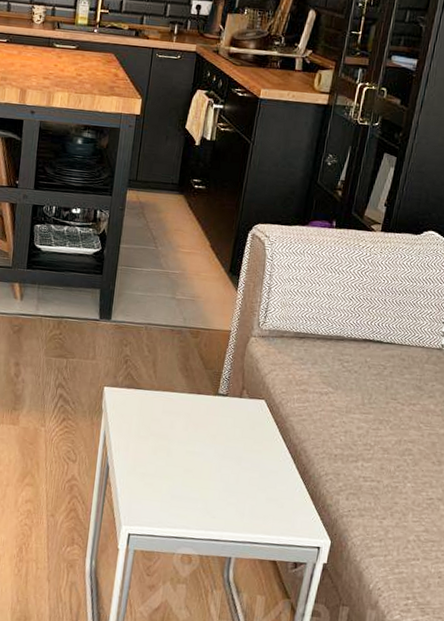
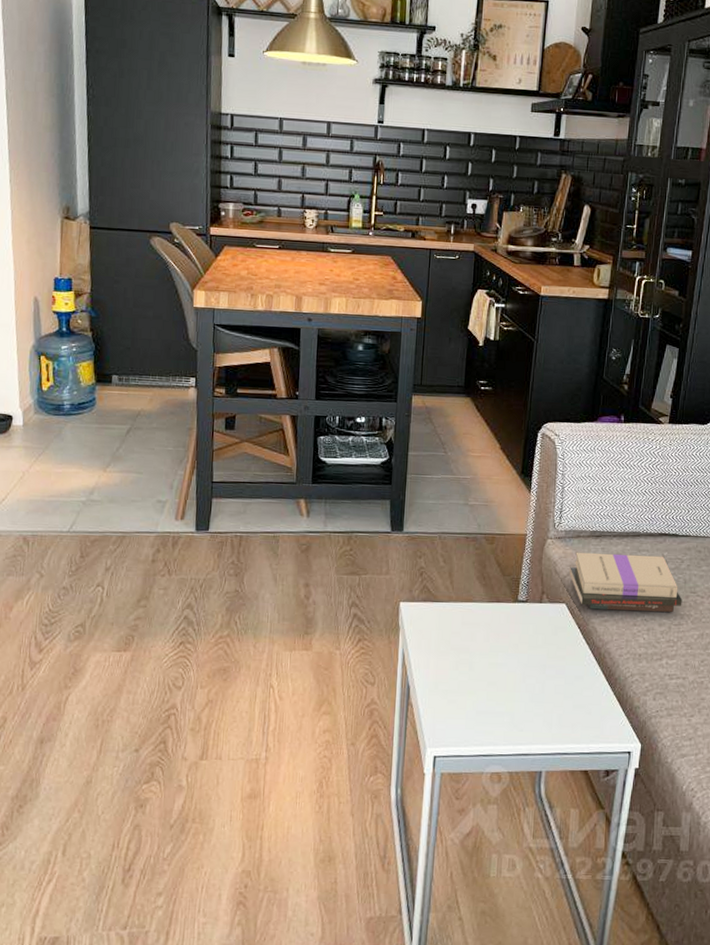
books: none [271,351,383,417] -> present [569,552,682,613]

